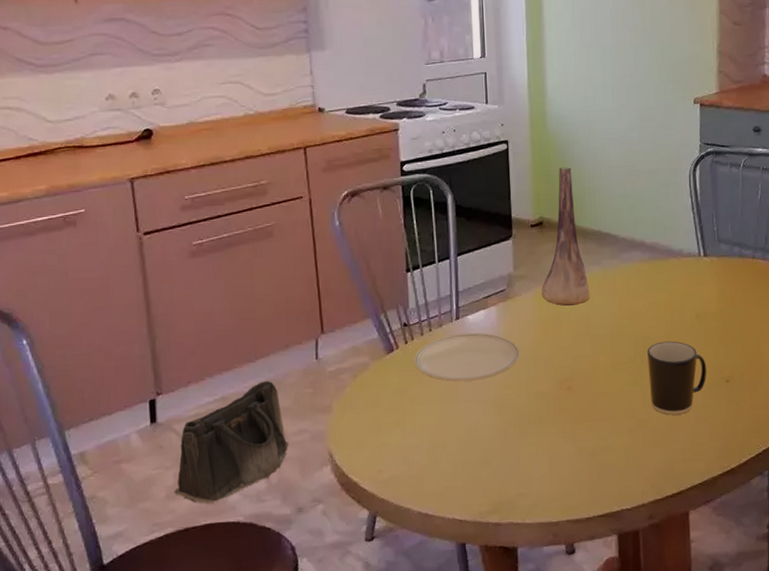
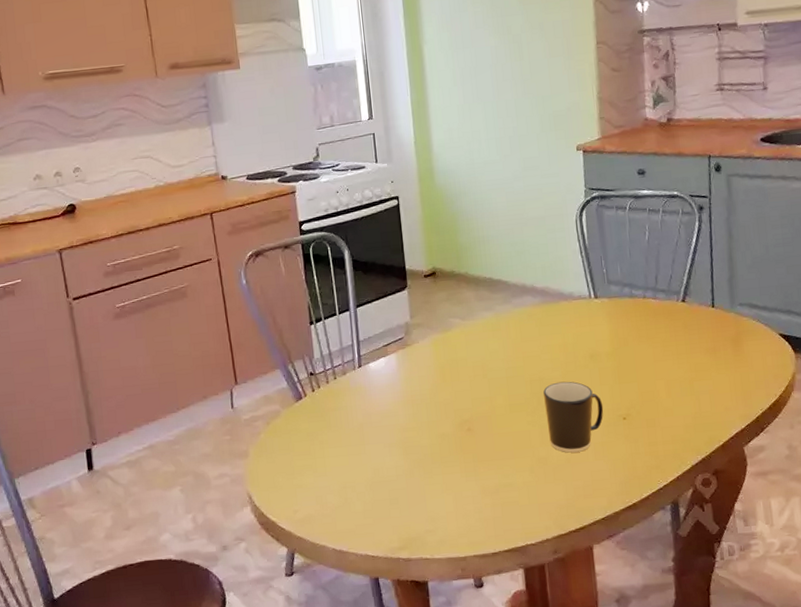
saddlebag: present [173,381,289,504] -> none [111,429,212,543]
plate: present [414,332,520,382] -> none [321,379,420,426]
vase: present [542,167,590,306] -> none [438,218,485,351]

